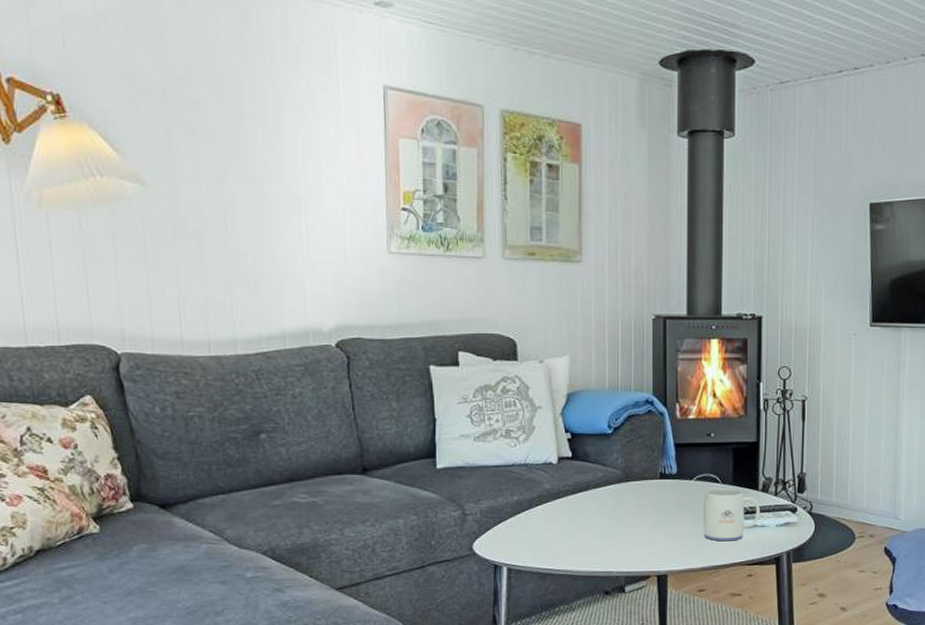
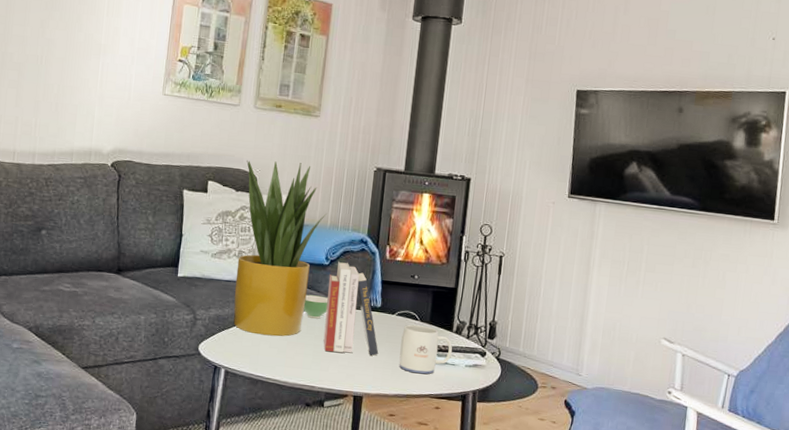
planter: none [501,319,603,523] -> present [233,161,327,337]
bowl: none [590,469,617,496] -> present [304,294,329,319]
books: none [614,427,680,531] -> present [323,261,379,356]

